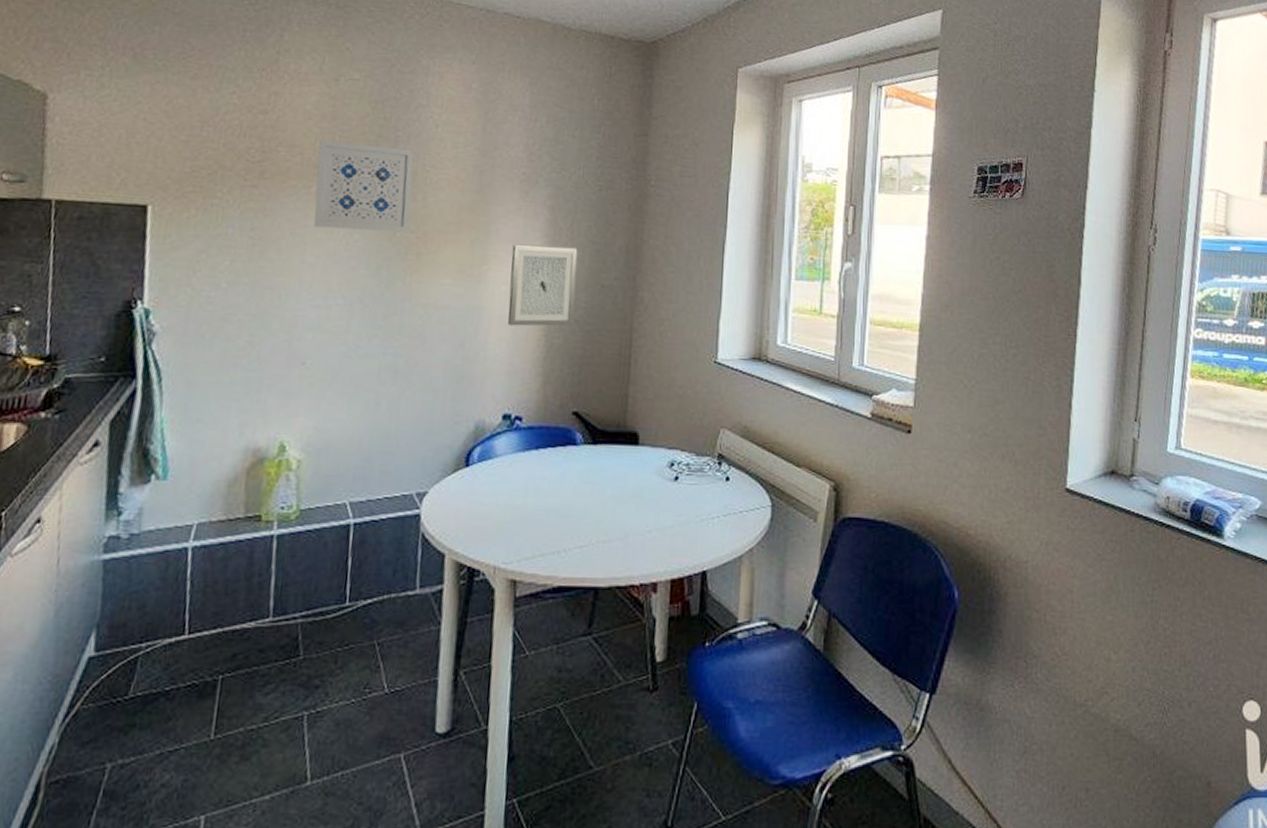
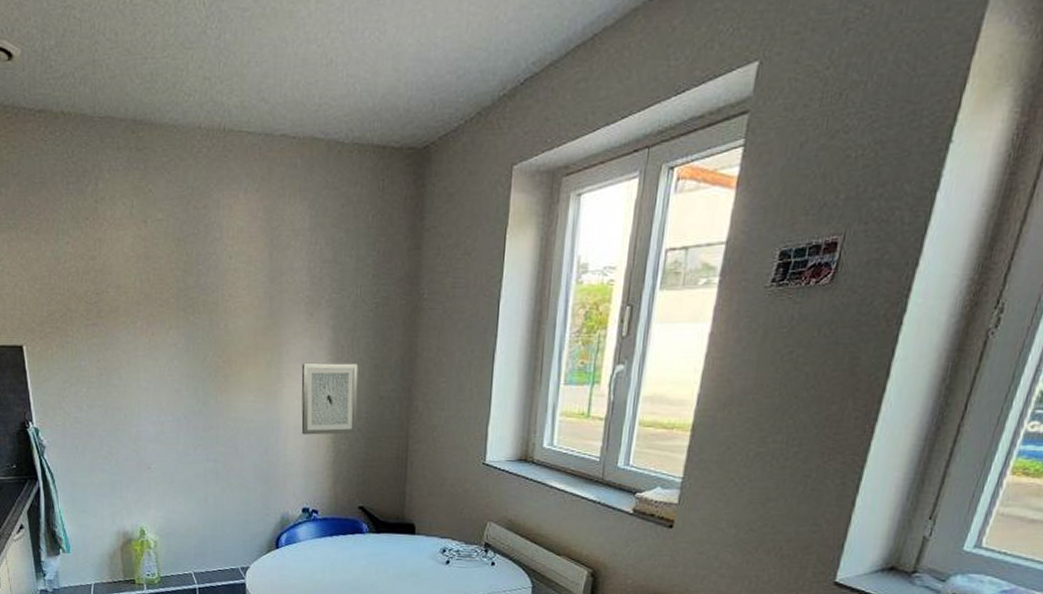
wall art: present [313,139,414,233] -> none [138,278,216,358]

